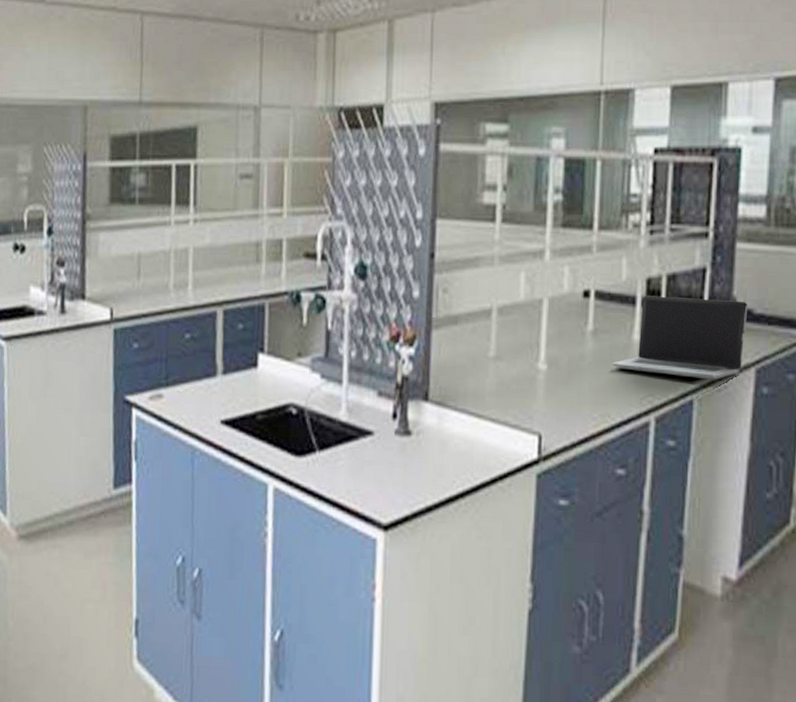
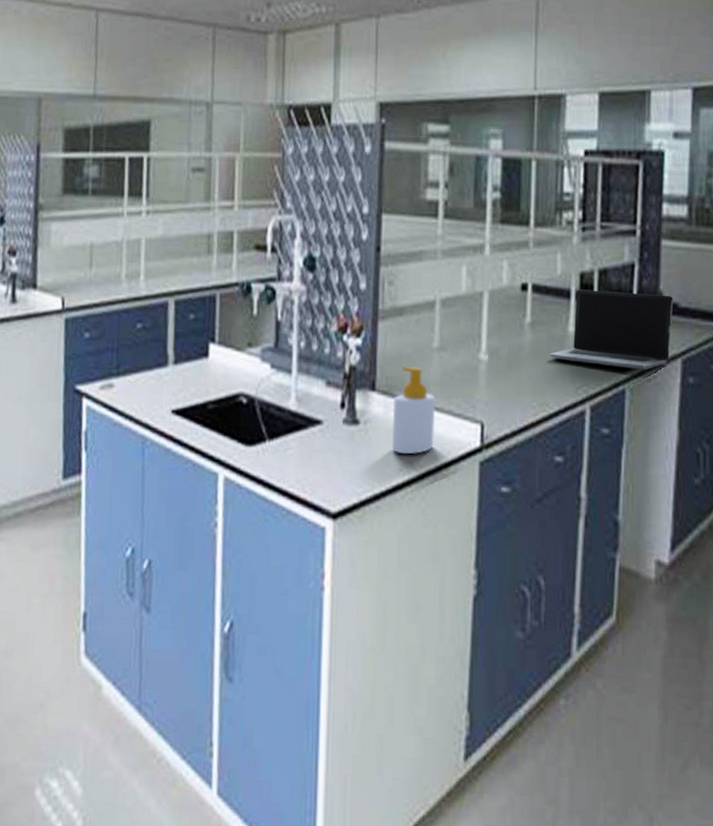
soap bottle: none [445,376,491,466] -> present [391,367,436,455]

